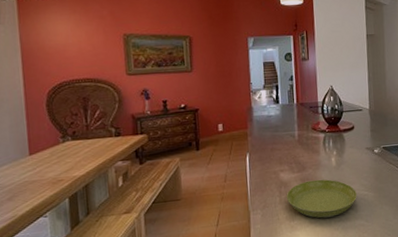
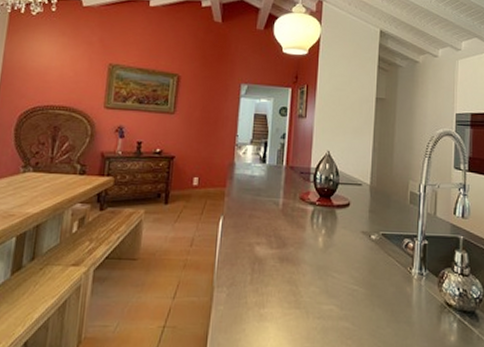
saucer: present [286,179,357,219] -> none [259,261,344,311]

